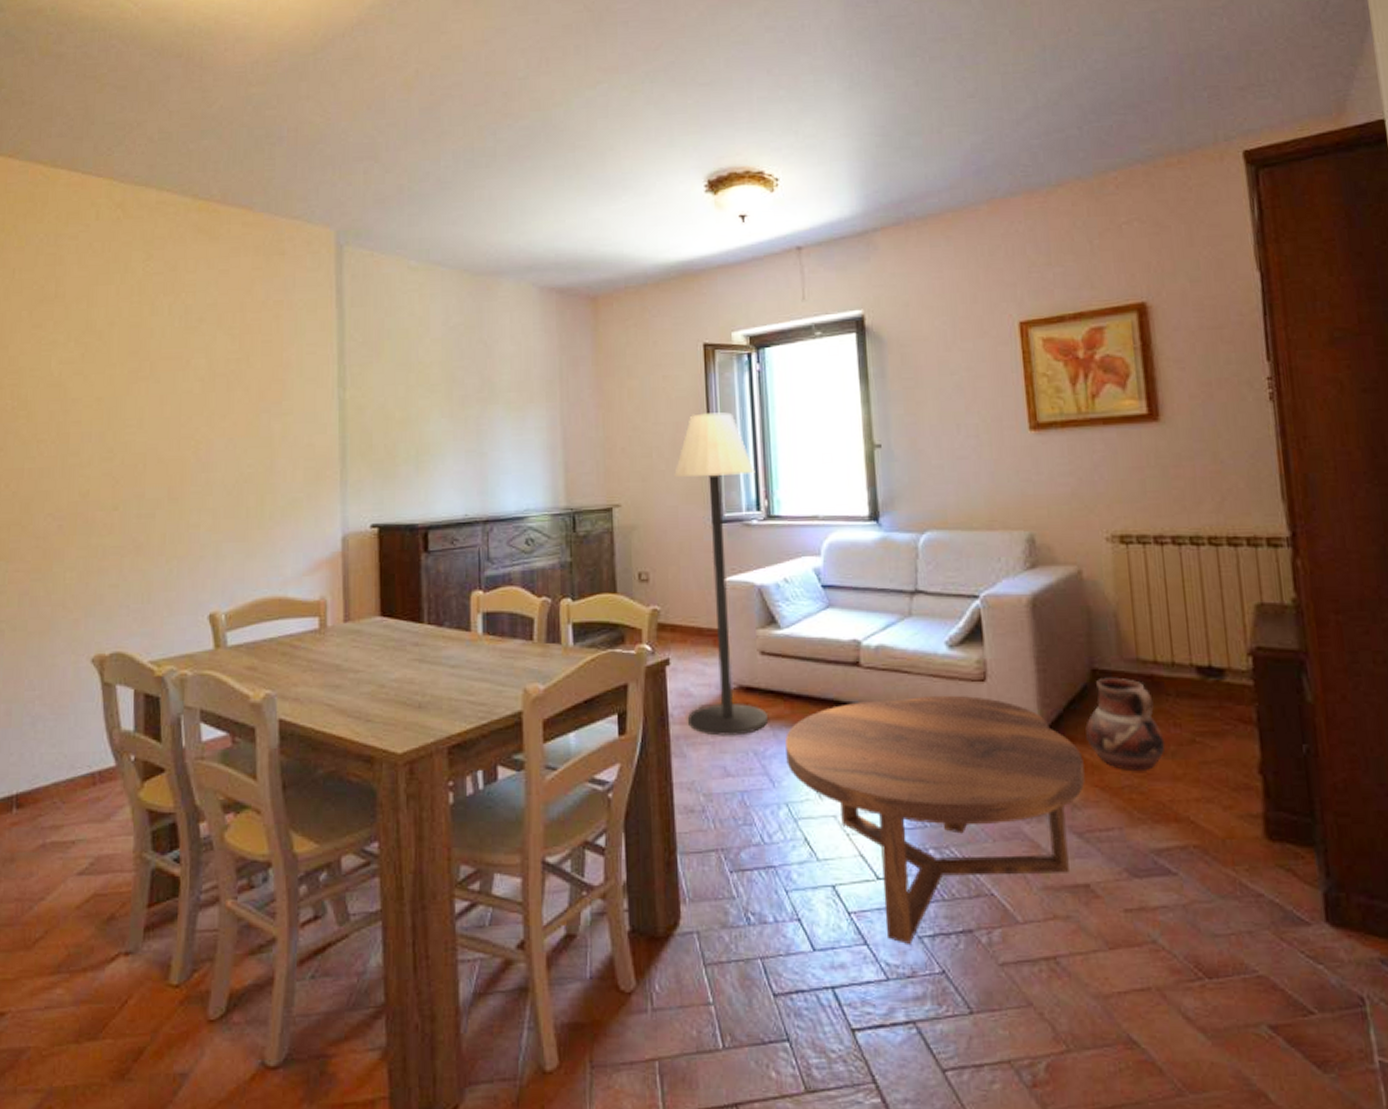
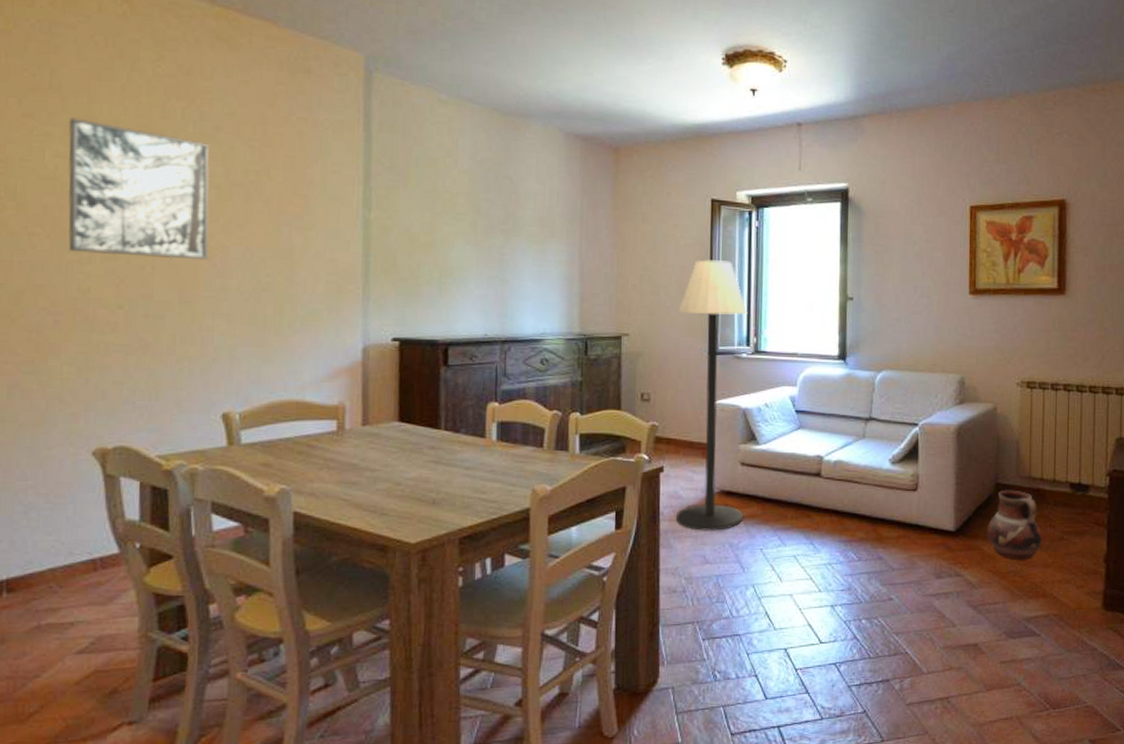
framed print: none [70,324,195,456] -> present [67,118,210,260]
coffee table: present [785,695,1085,944] -> none [755,501,983,692]

